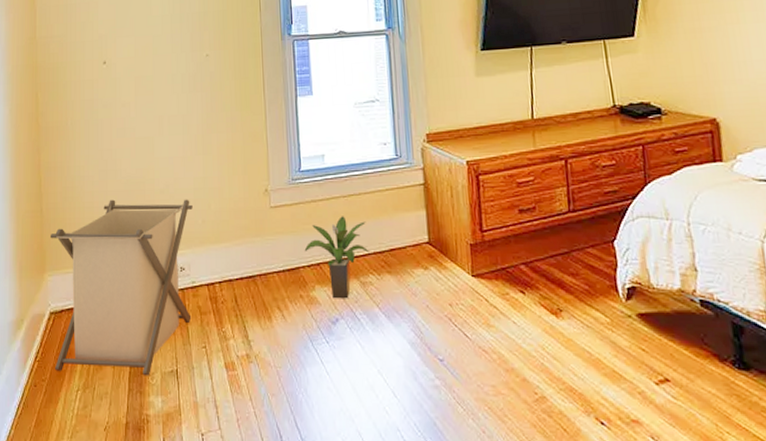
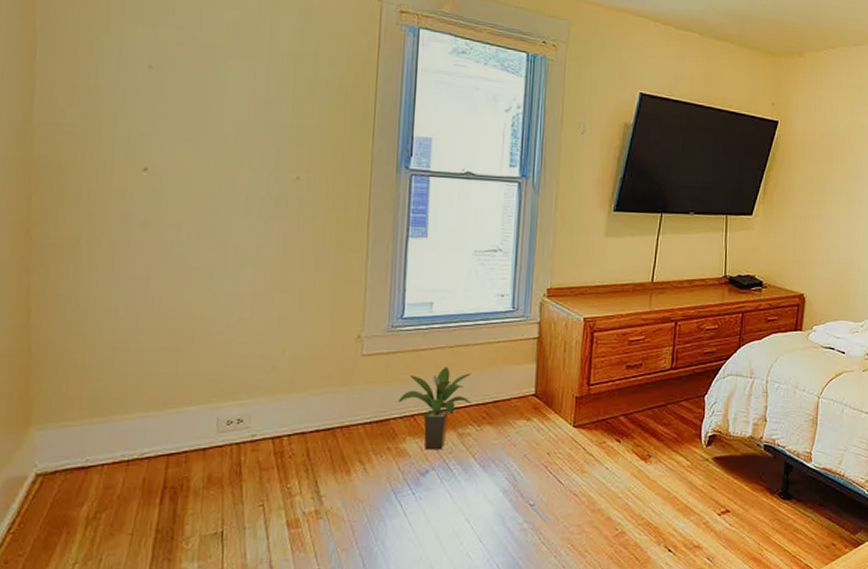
laundry basket: present [51,199,193,376] -> none [40,339,261,543]

